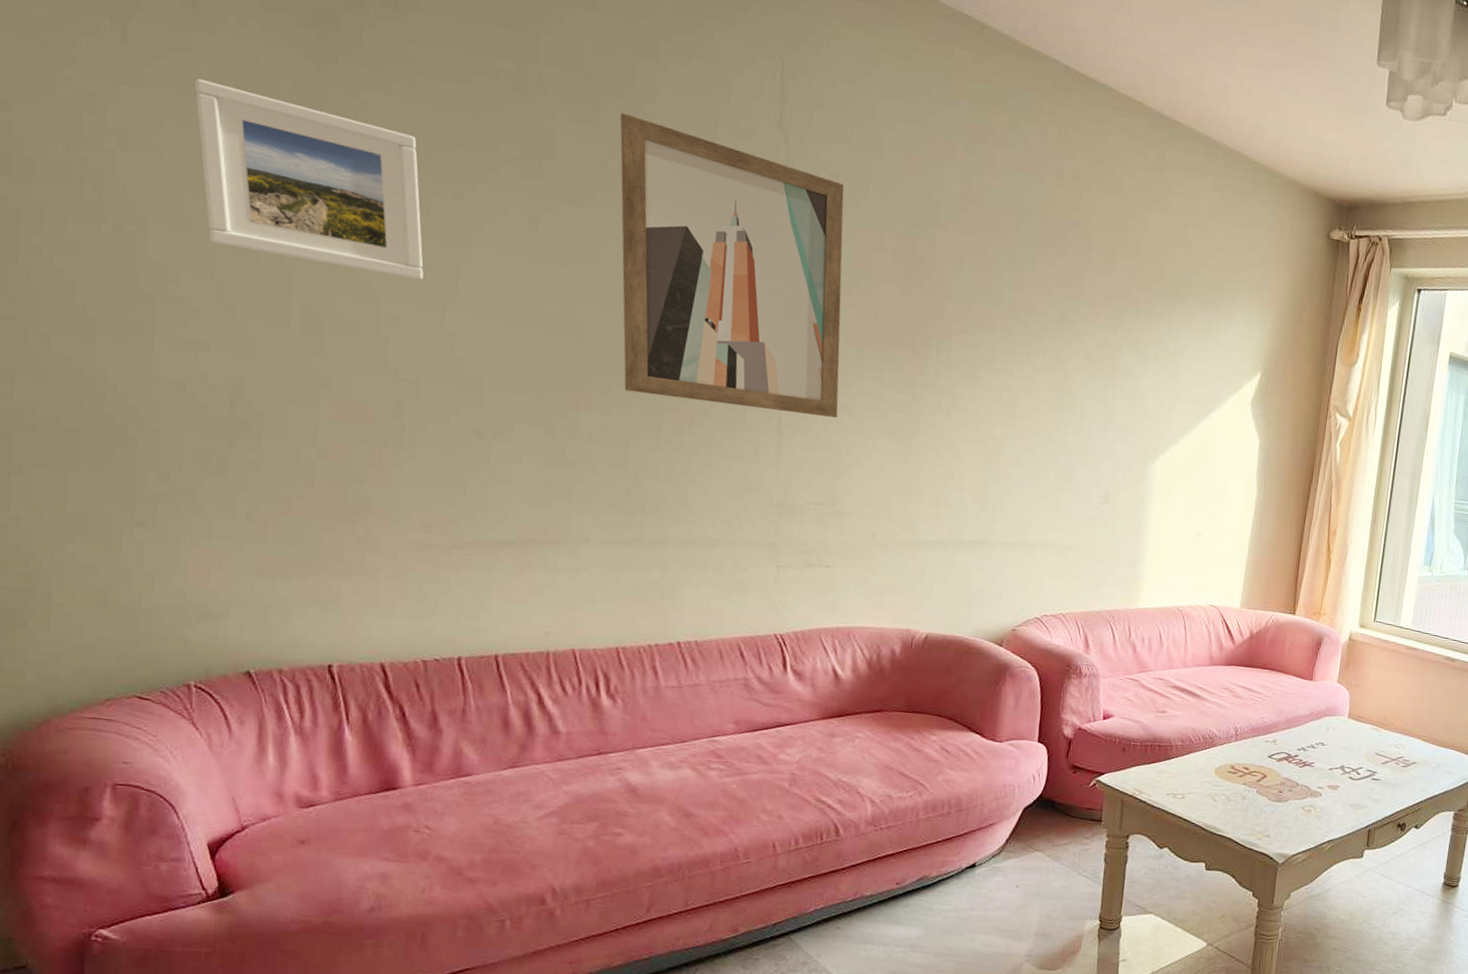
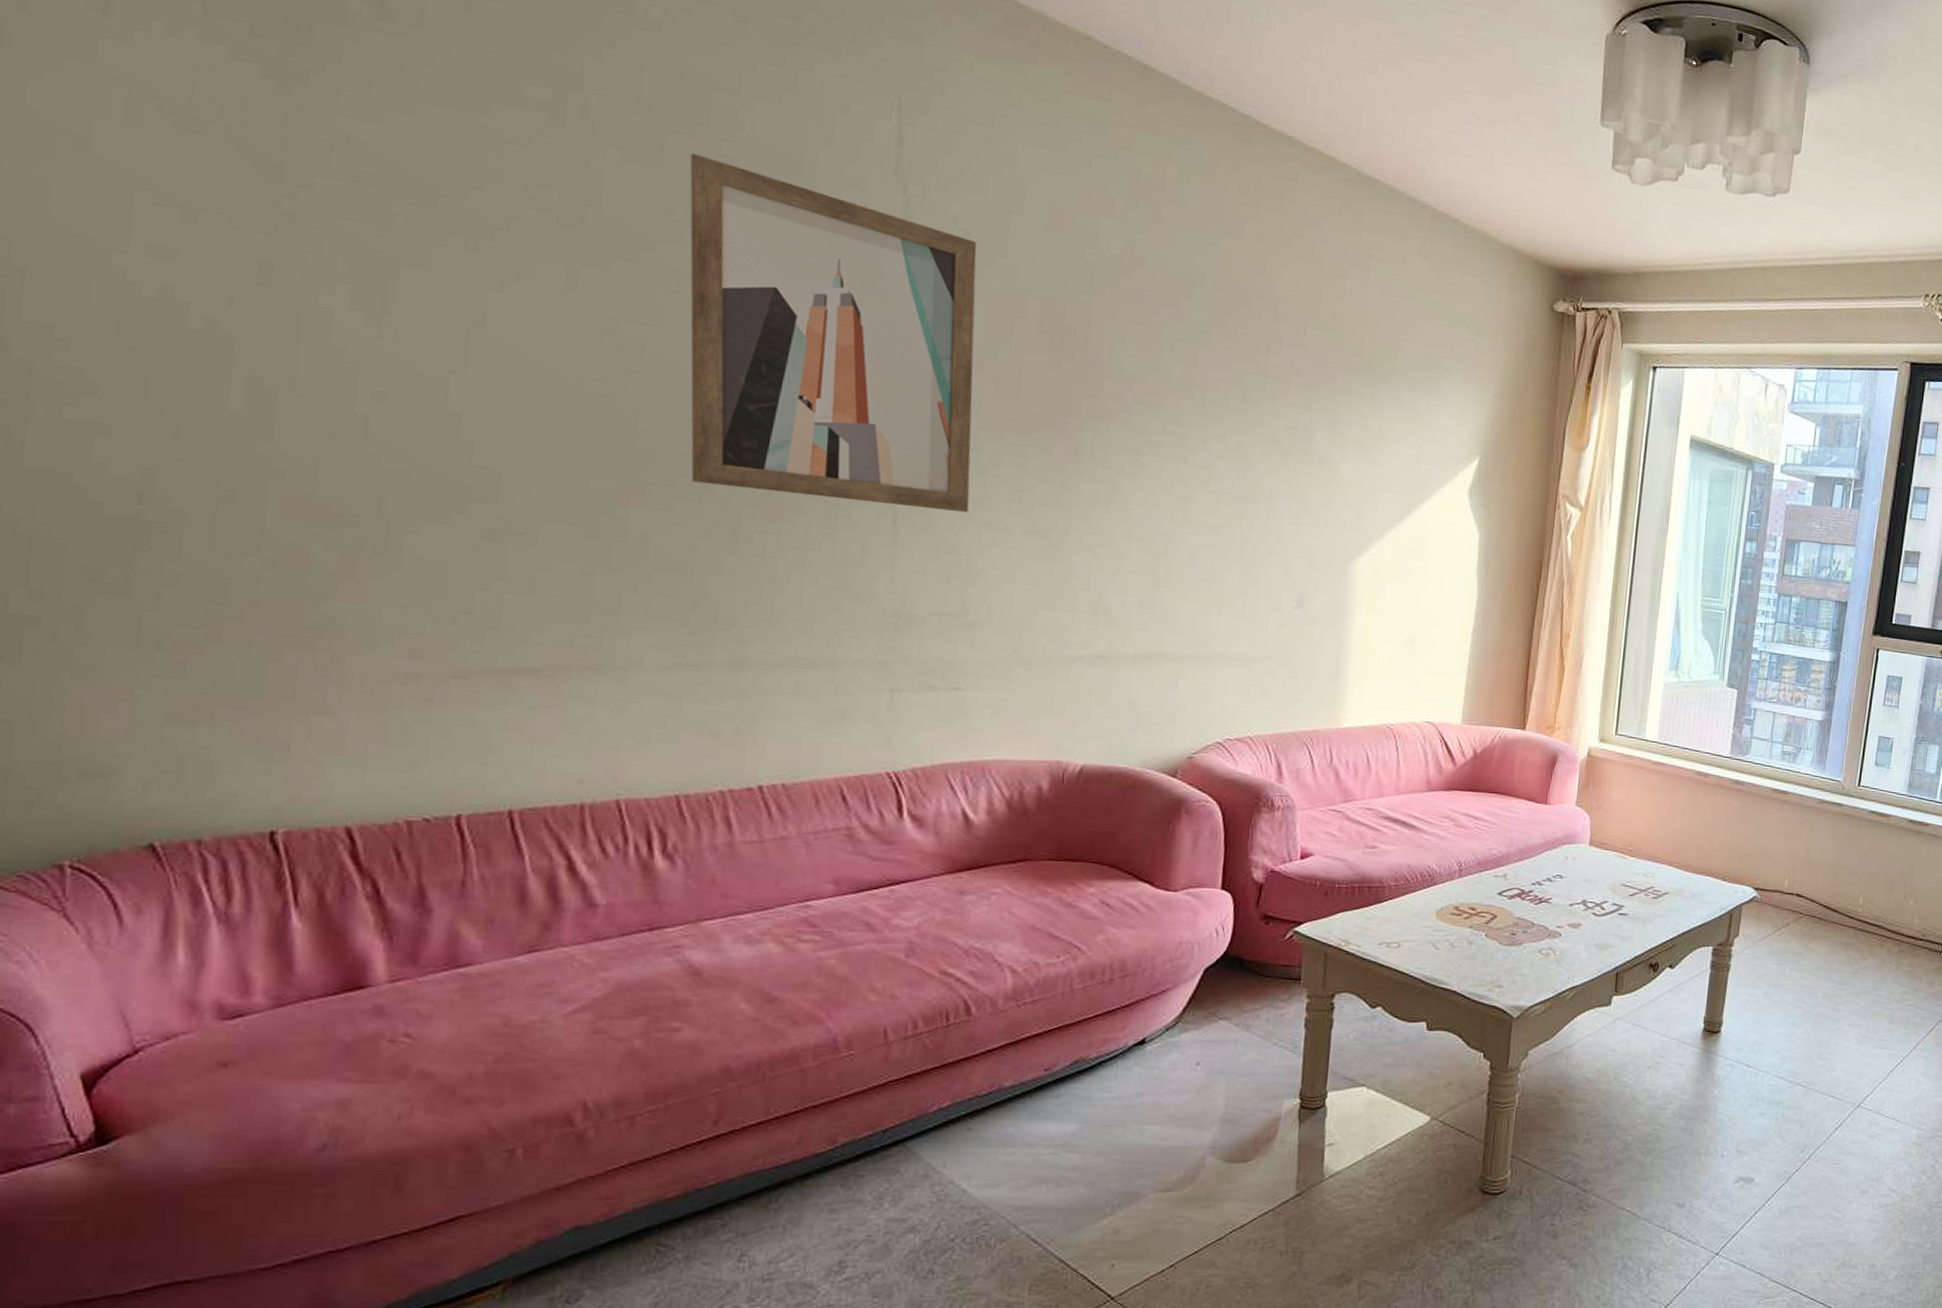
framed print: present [194,78,423,280] -> none [101,95,420,348]

